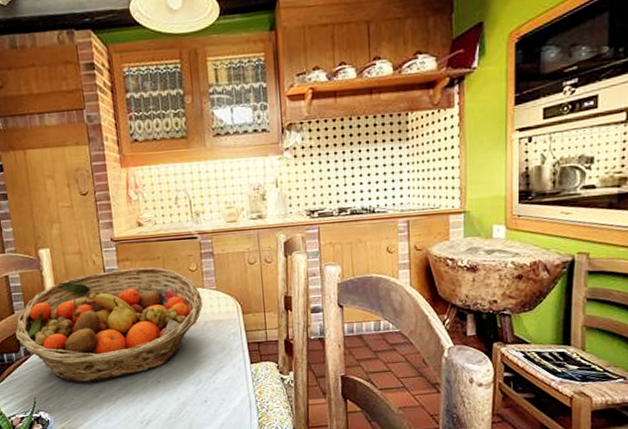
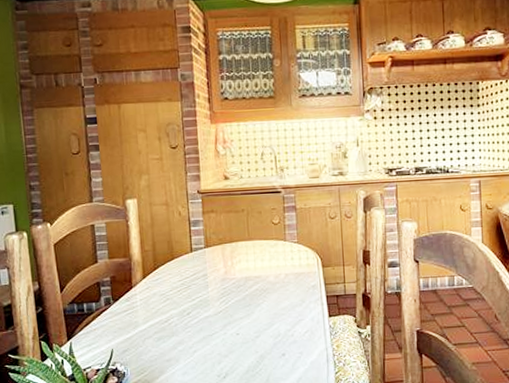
fruit basket: present [15,267,203,384] -> none [96,219,285,335]

